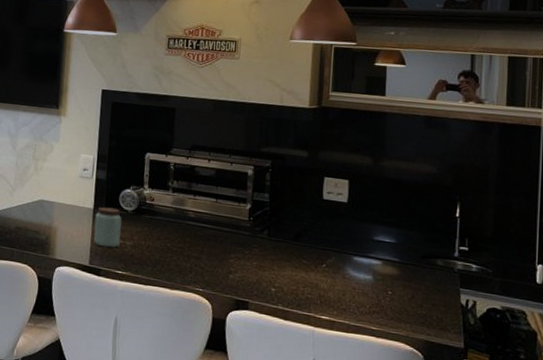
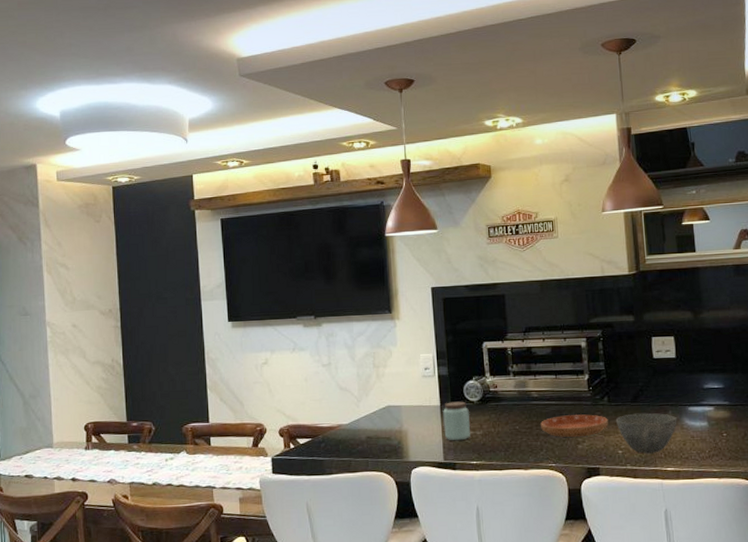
saucer: none [193,241,265,267] -> present [541,414,609,438]
bowl: none [273,252,340,298] -> present [615,413,677,454]

